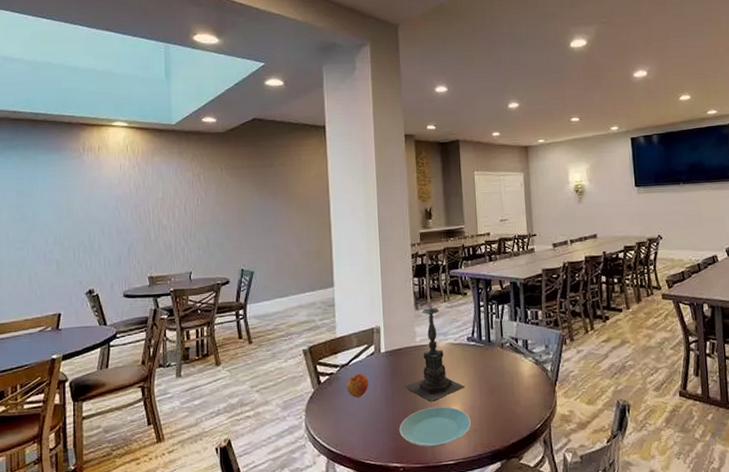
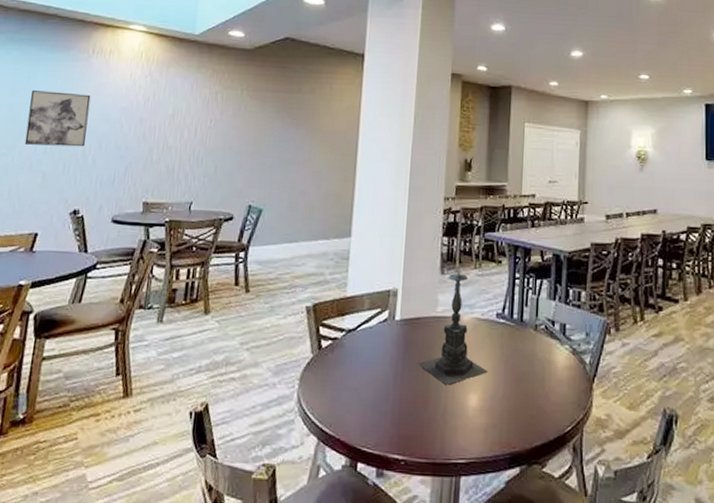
wall art: none [34,188,89,238] -> present [24,90,91,147]
apple: present [347,373,369,398] -> none [351,341,377,371]
plate: present [399,406,471,447] -> none [405,392,490,440]

